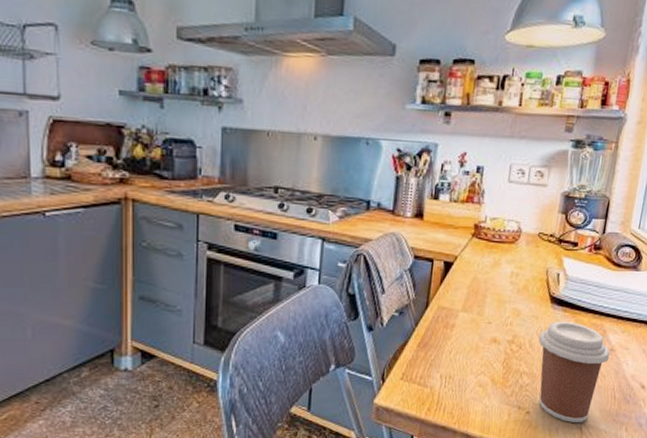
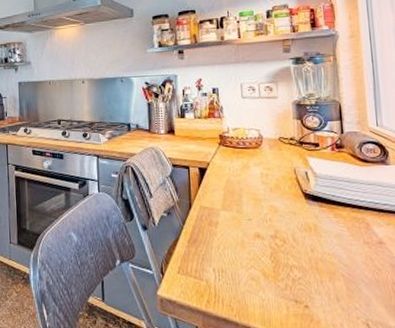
coffee cup: present [538,321,611,423] -> none [301,216,380,319]

